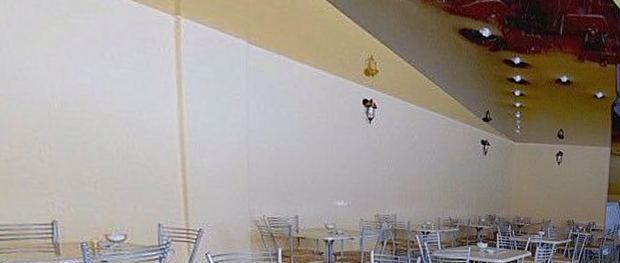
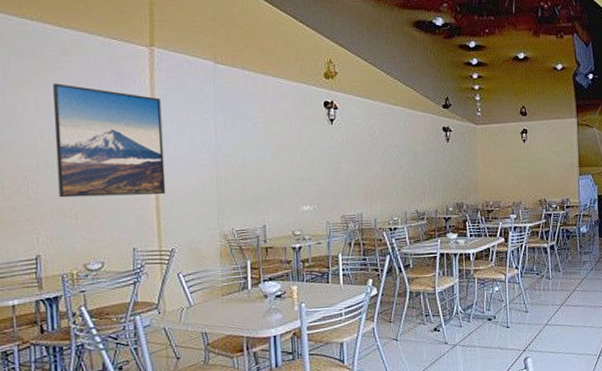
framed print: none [65,40,194,174] -> present [53,83,166,198]

